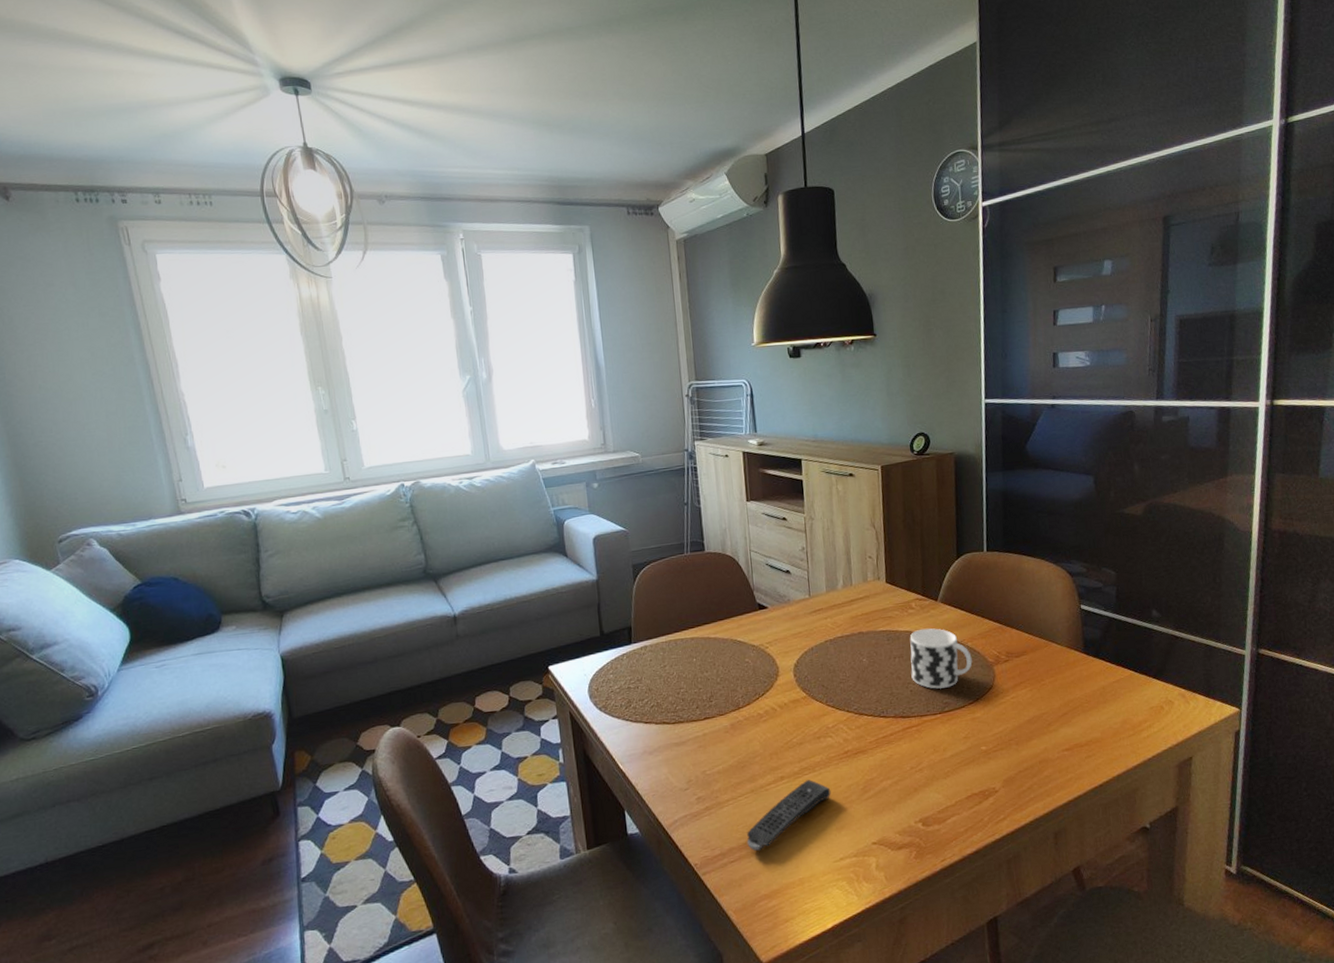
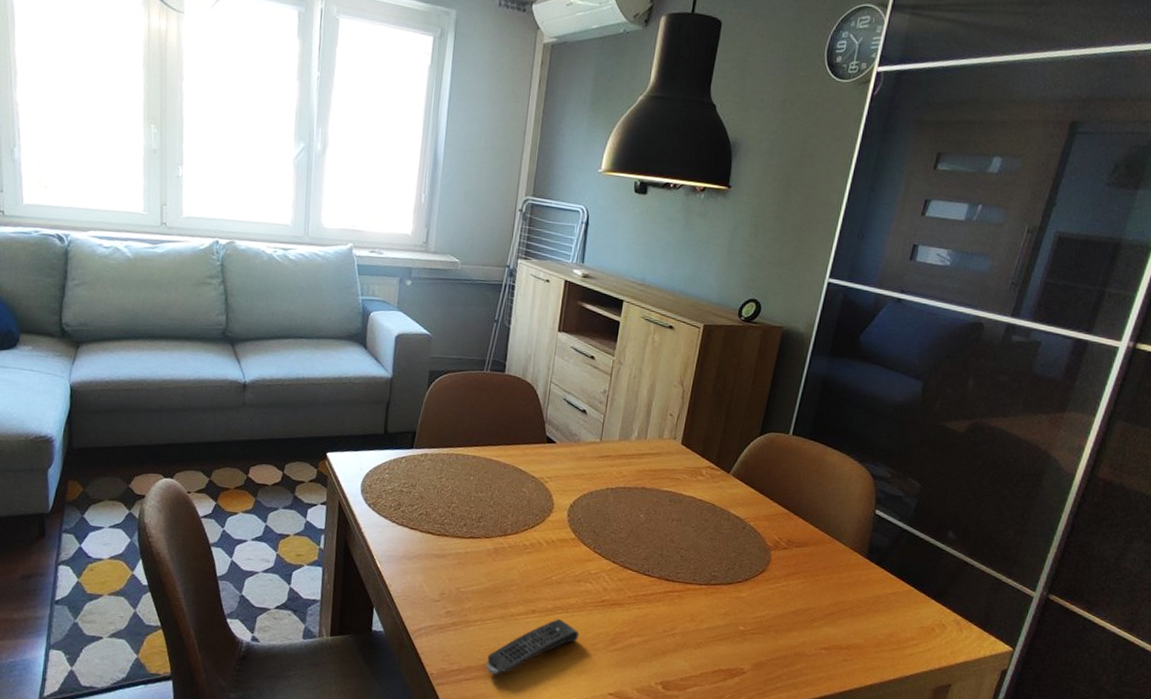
cup: present [910,628,973,689] -> none [685,497,751,562]

